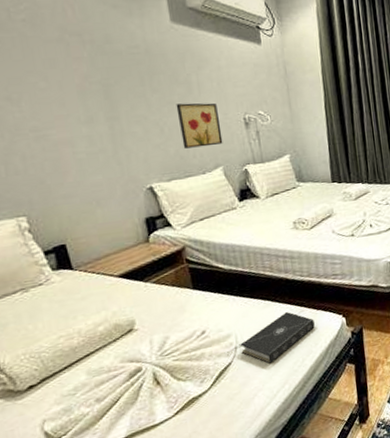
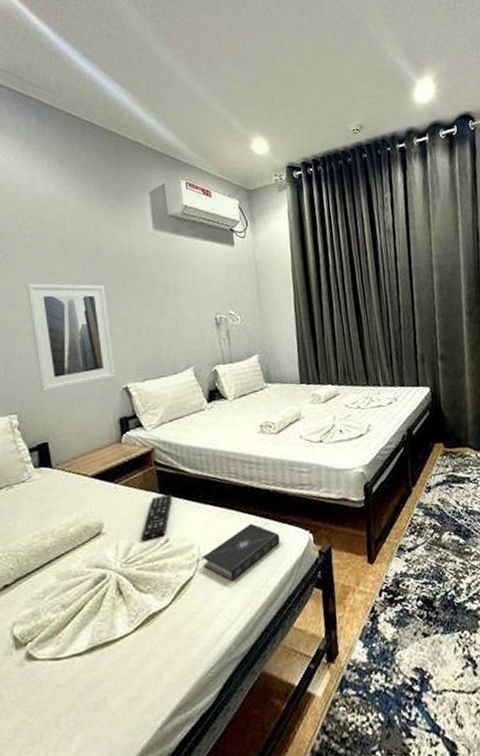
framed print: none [22,75,138,193] -> present [26,283,116,392]
wall art: present [176,103,223,149] -> none [153,304,195,349]
remote control: none [176,288,207,334] -> present [141,493,172,541]

